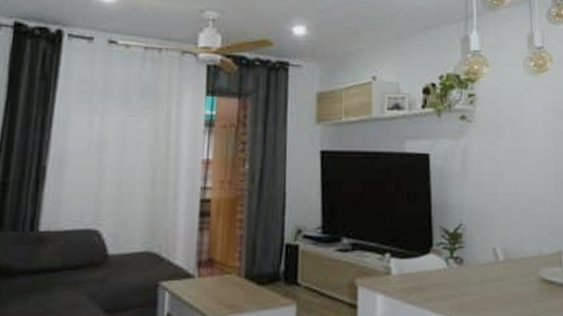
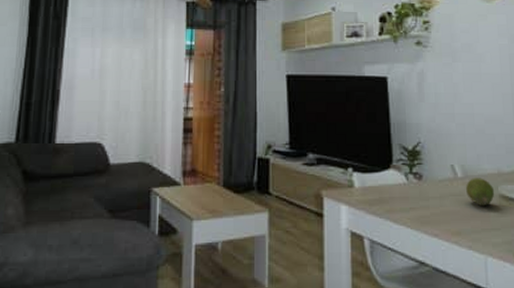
fruit: none [507,261,536,290] -> present [466,178,495,206]

